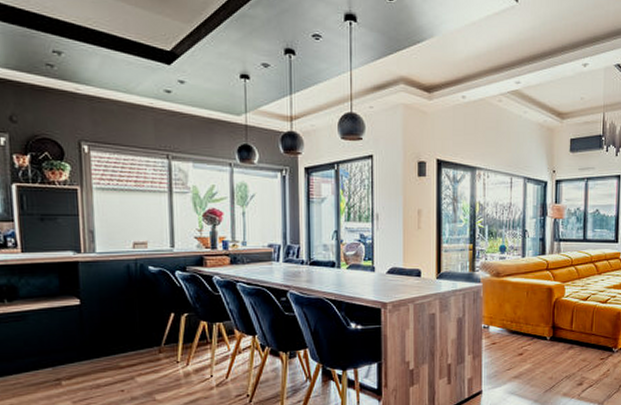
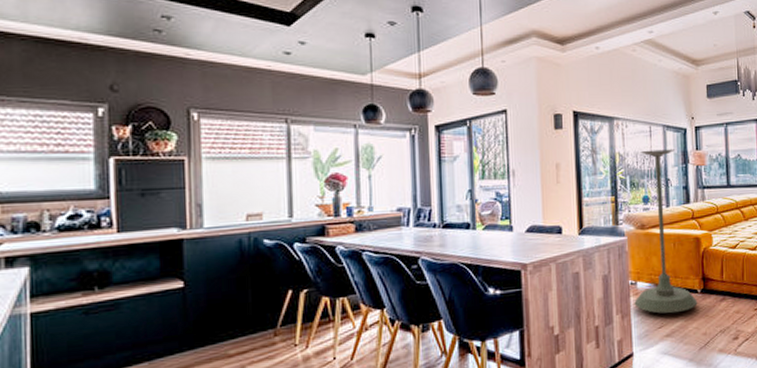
plant stand: none [486,201,546,357] -> present [634,149,698,314]

